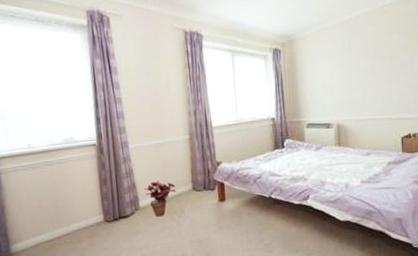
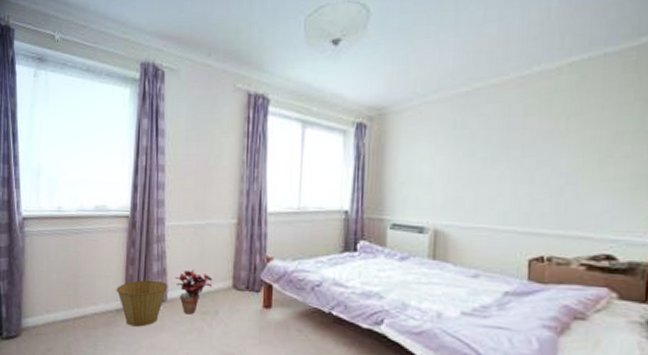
basket: none [94,193,139,235] -> present [116,280,168,327]

